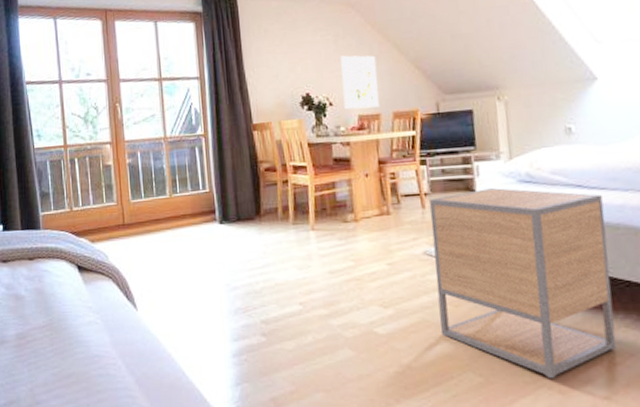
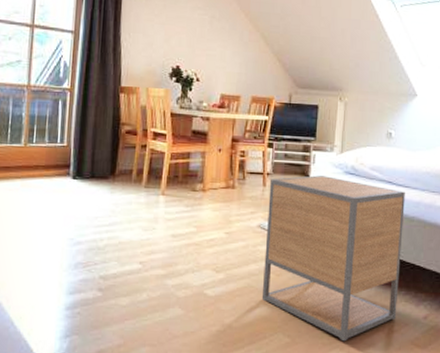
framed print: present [340,55,380,109] -> none [209,37,245,90]

